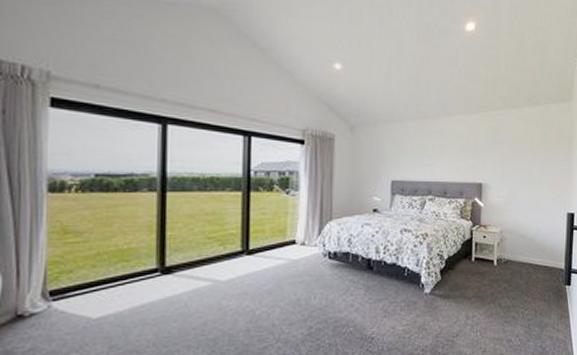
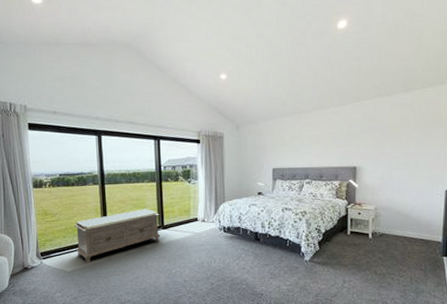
bench: none [110,226,244,305] -> present [74,208,161,263]

